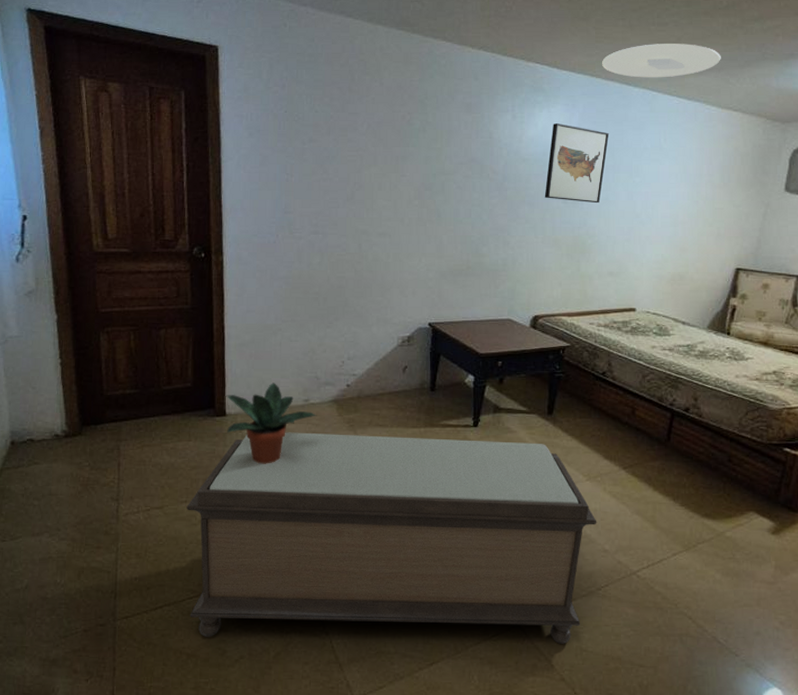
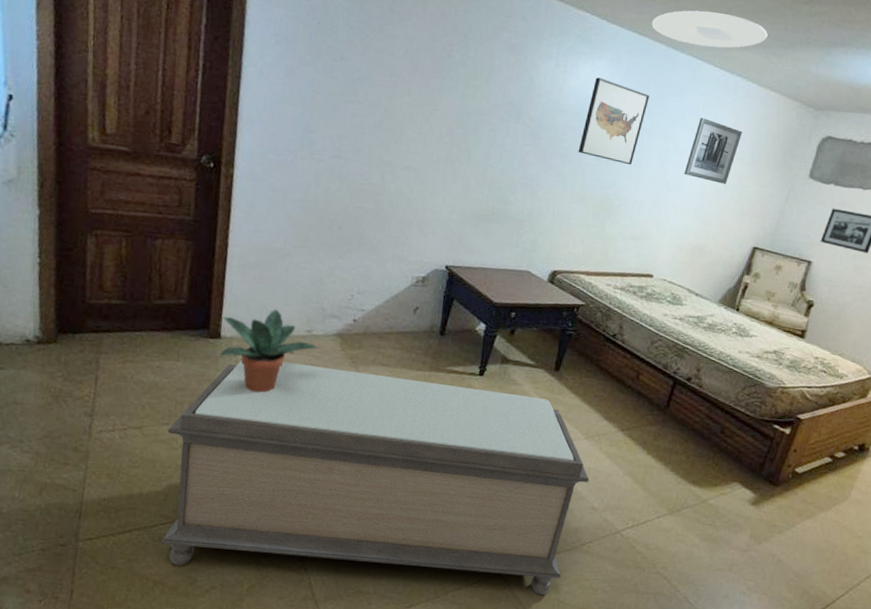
wall art: none [653,148,709,209] -> present [684,118,743,184]

